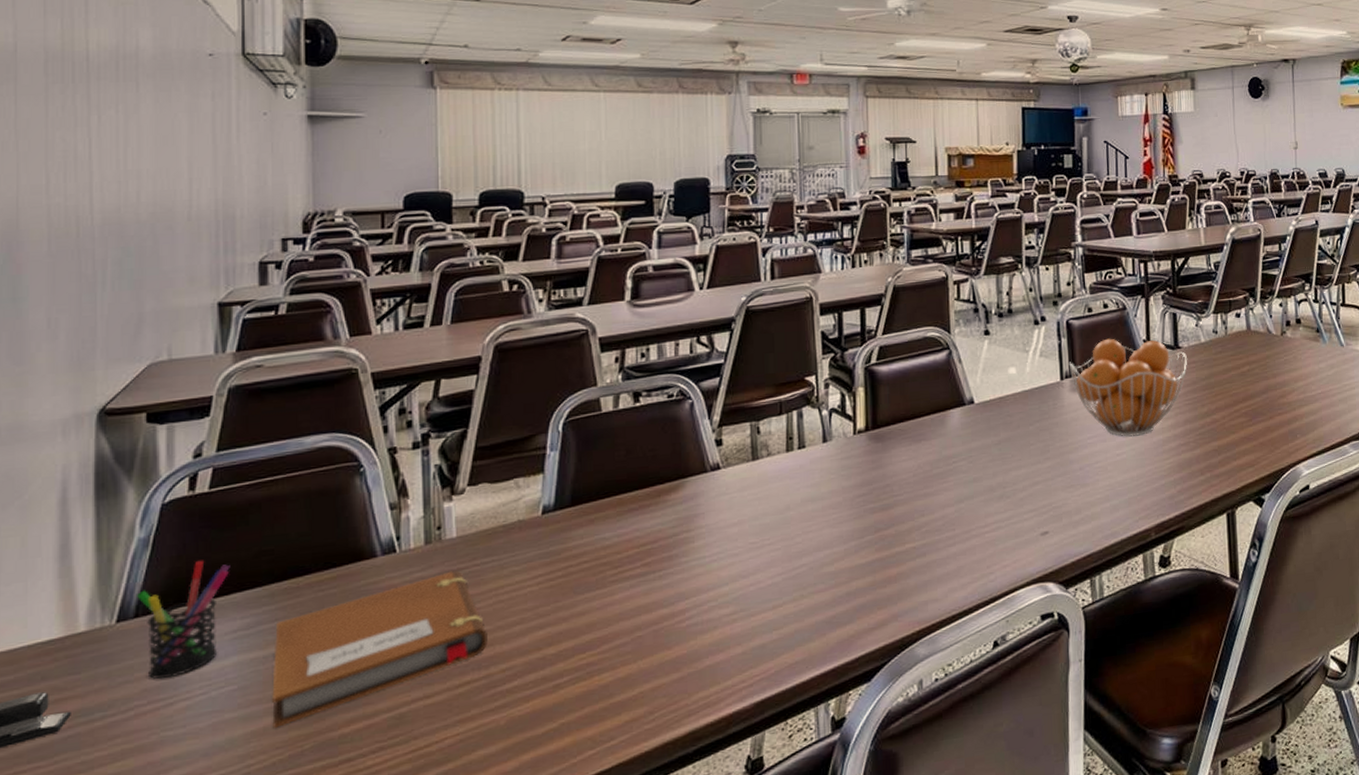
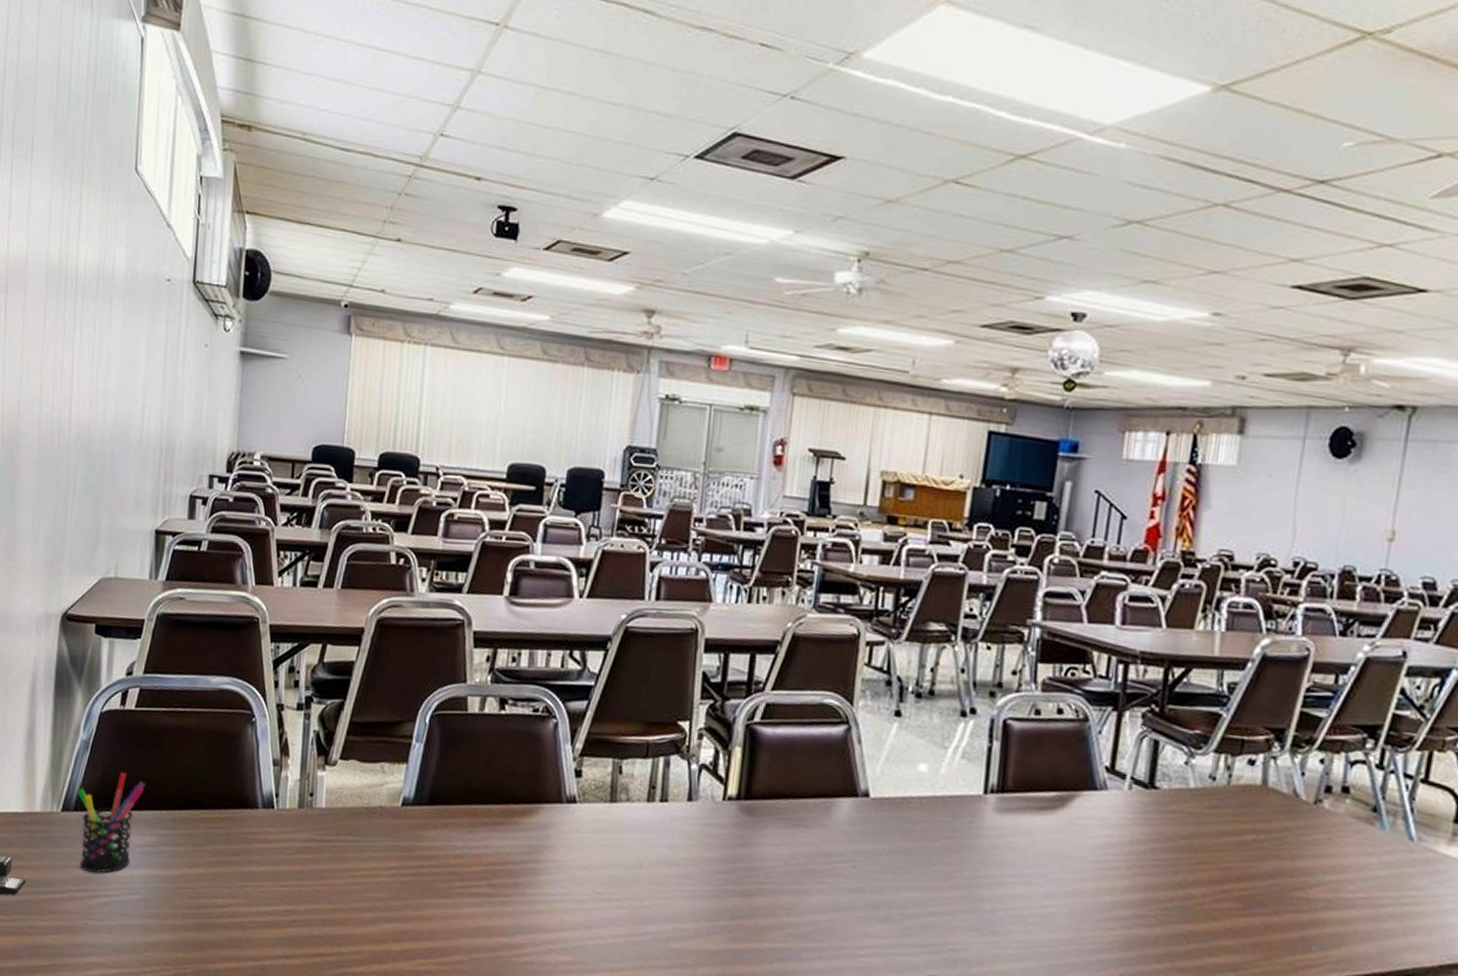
notebook: present [272,570,487,728] -> none [165,840,342,946]
fruit basket: present [1068,338,1188,437] -> none [997,754,1166,890]

